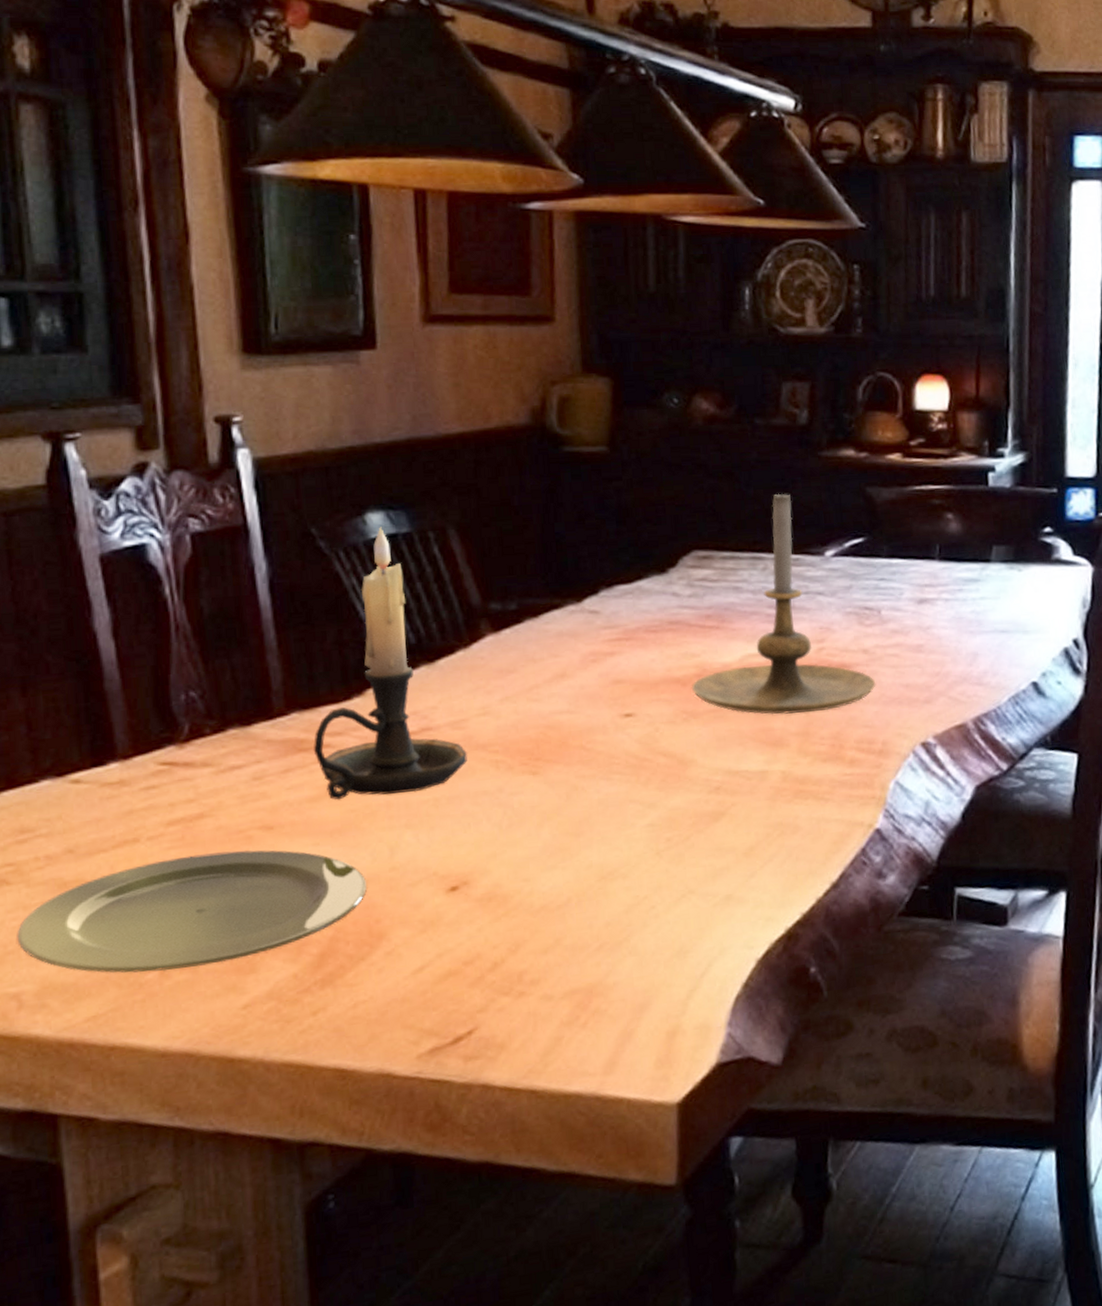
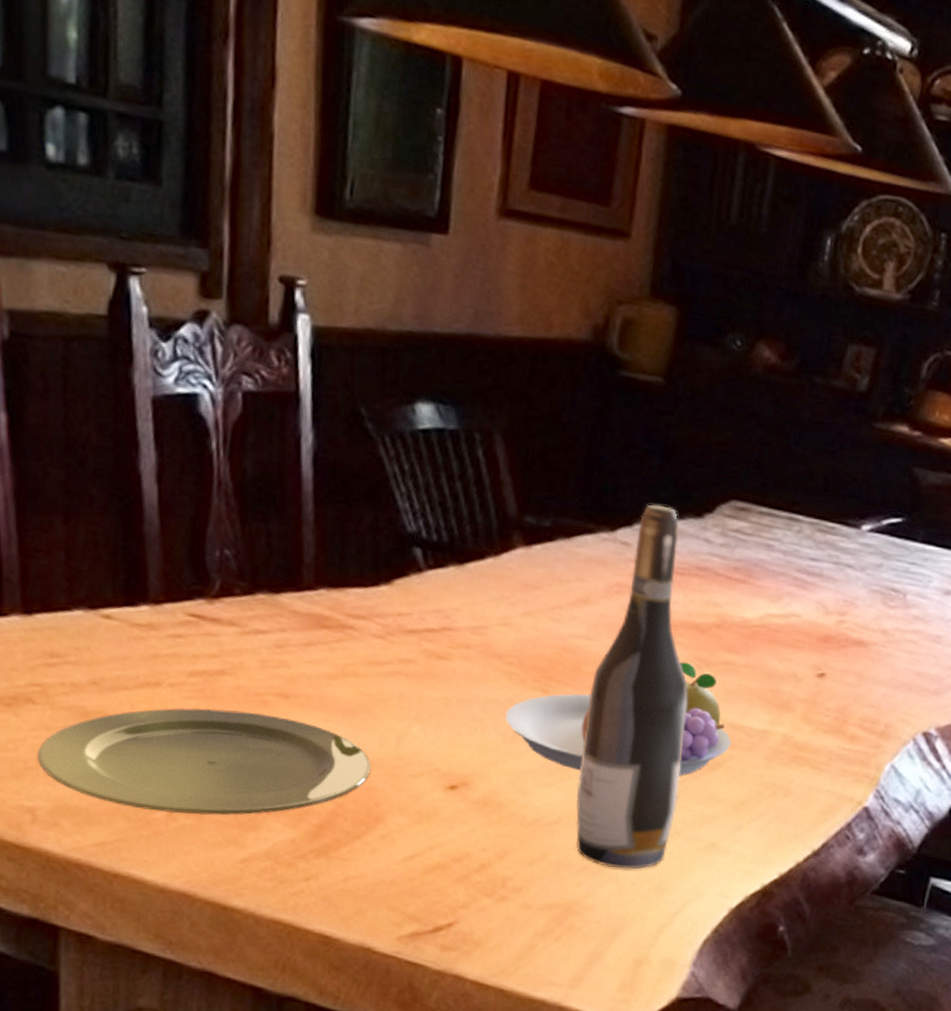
candle holder: present [313,527,468,800] -> none [336,419,483,688]
fruit bowl: none [497,717,731,847] -> present [505,662,732,776]
wine bottle: none [579,568,686,940] -> present [576,504,688,870]
candle holder: present [691,492,876,714] -> none [708,457,890,683]

